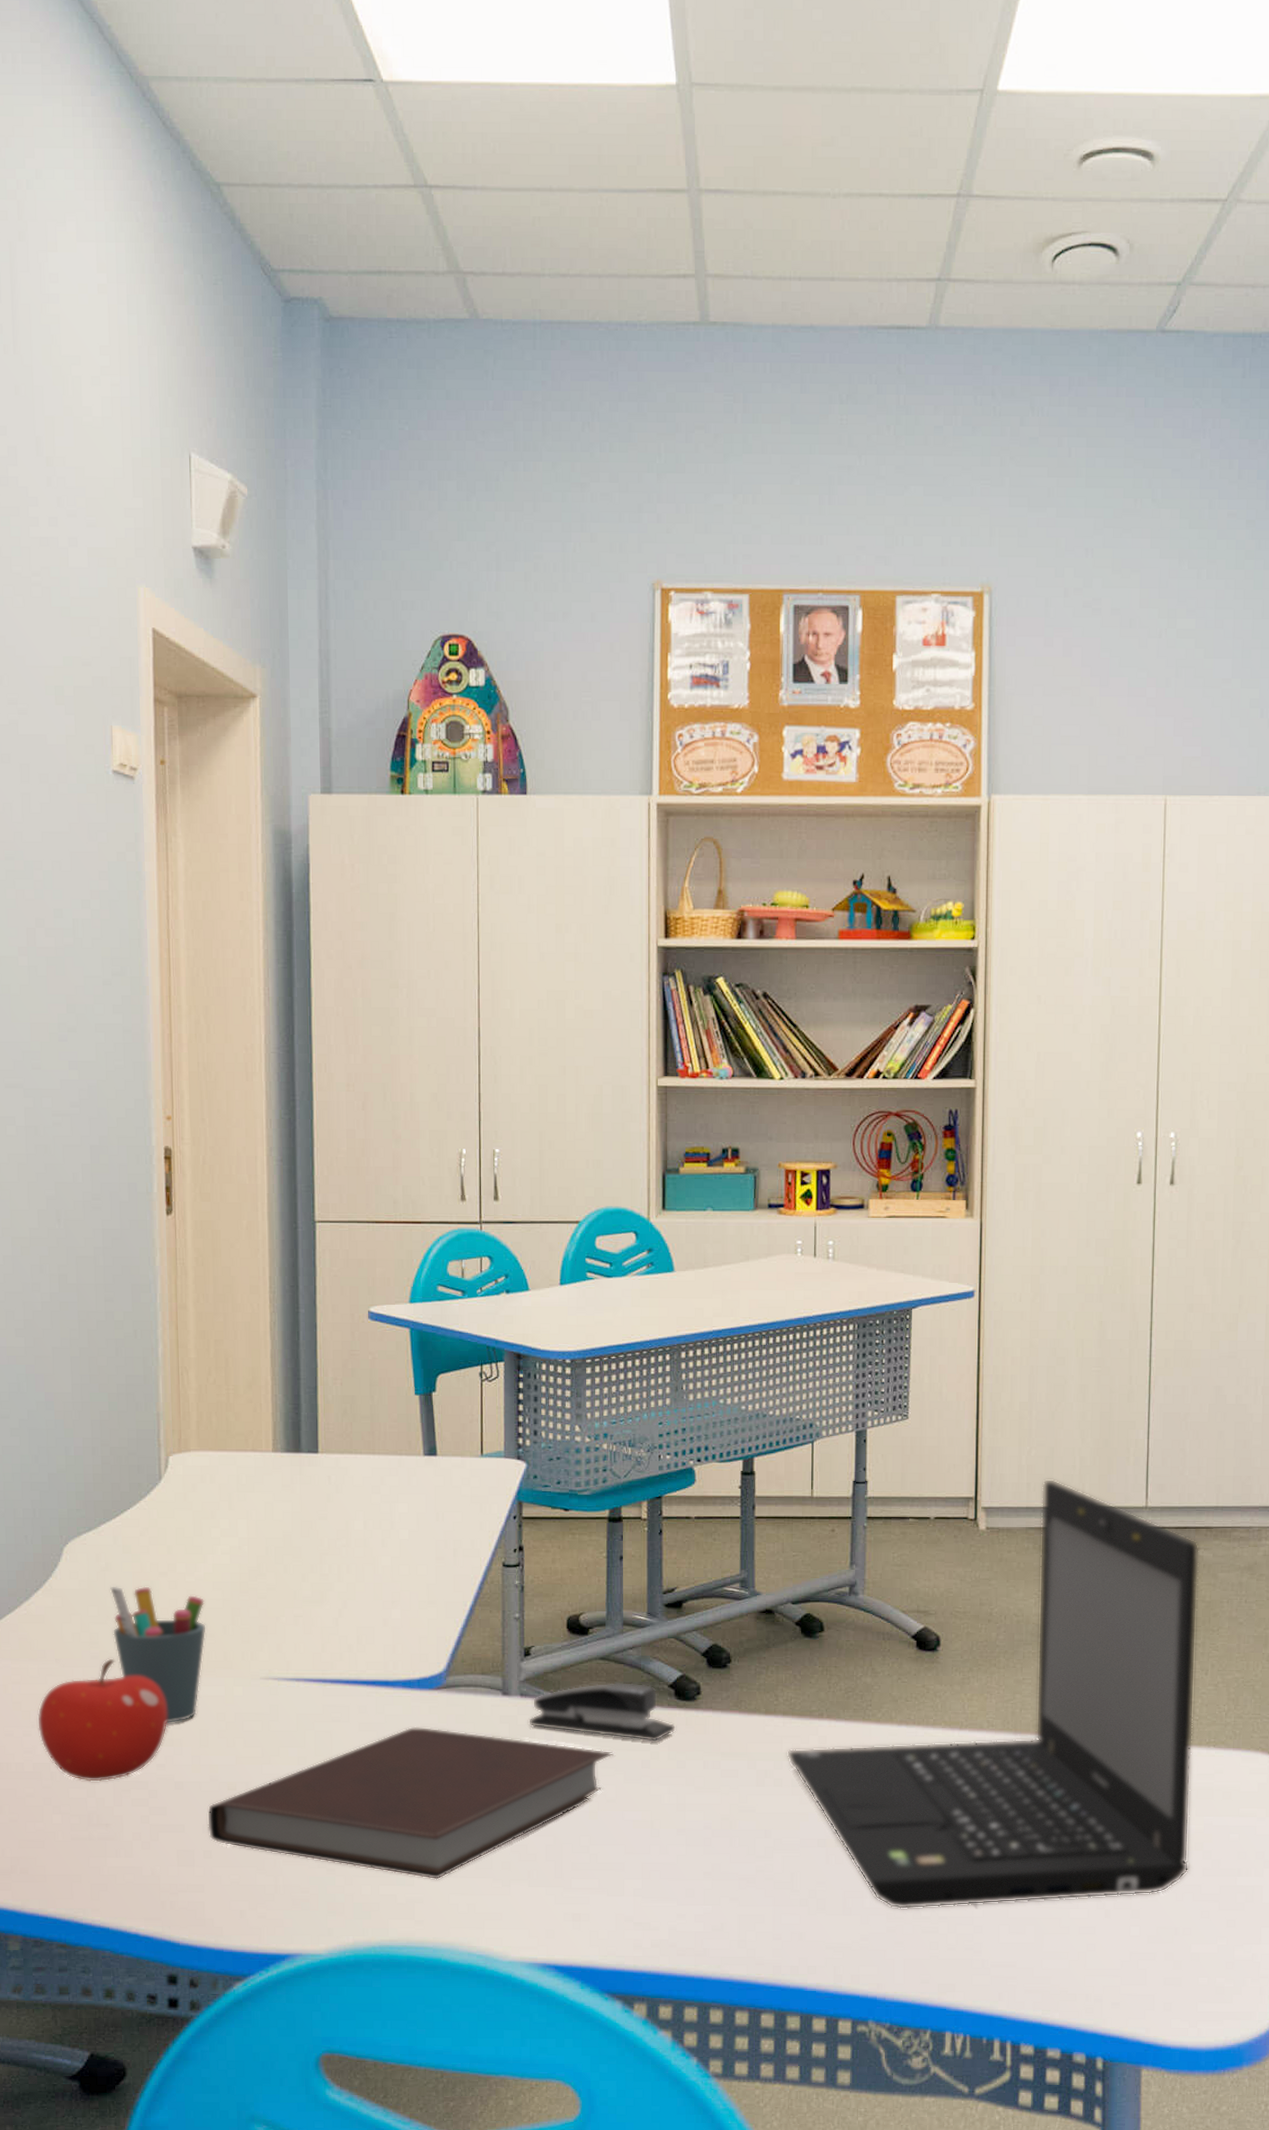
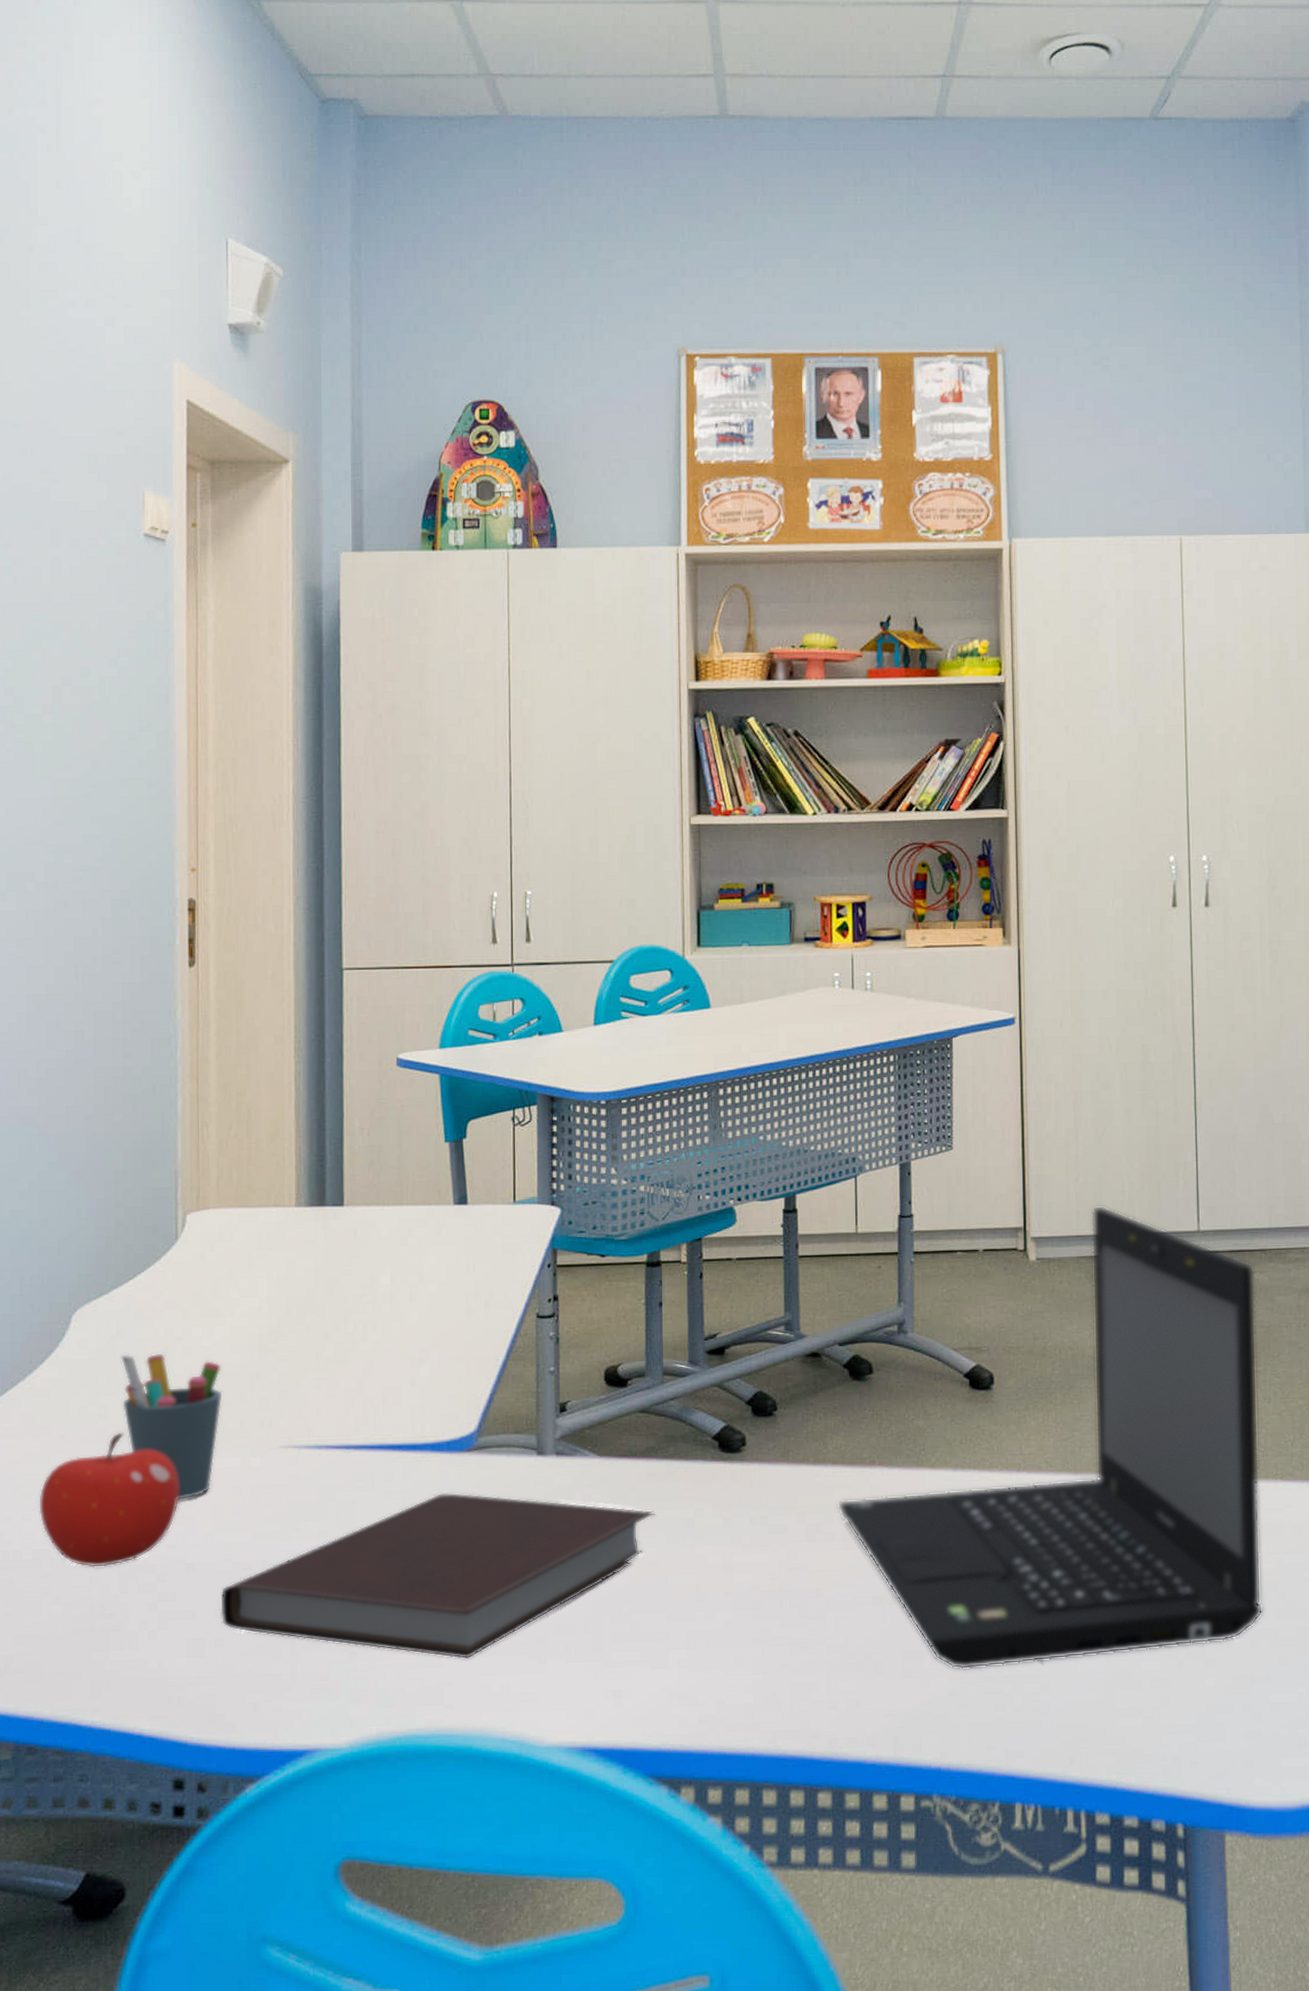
stapler: present [529,1682,676,1742] -> none [565,1435,720,1499]

